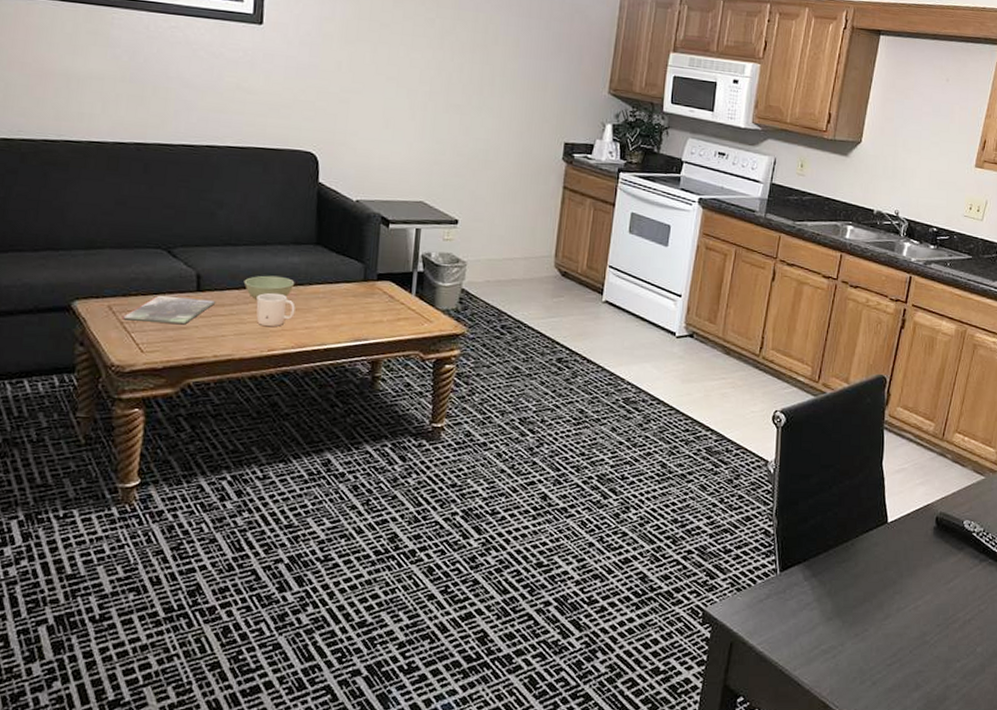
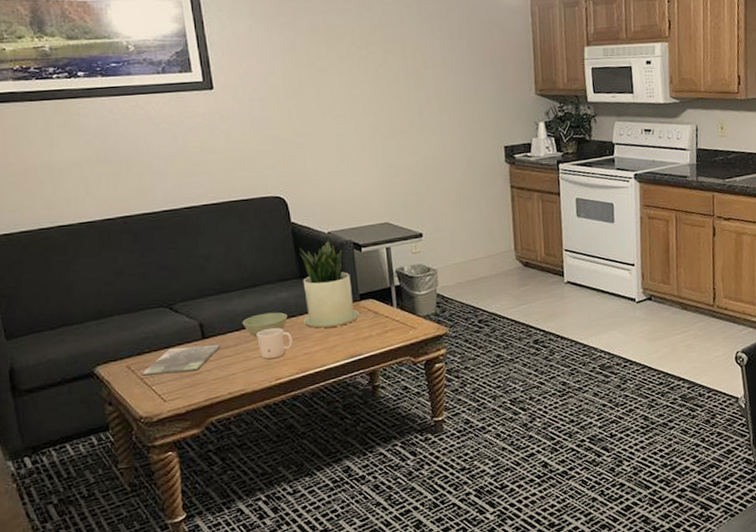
planter: none [311,210,375,304] -> present [299,241,360,329]

